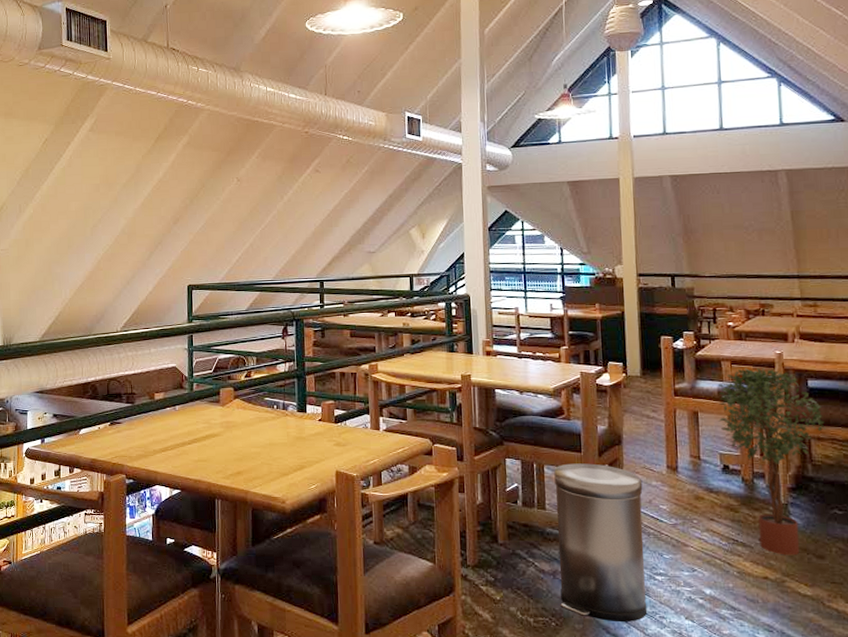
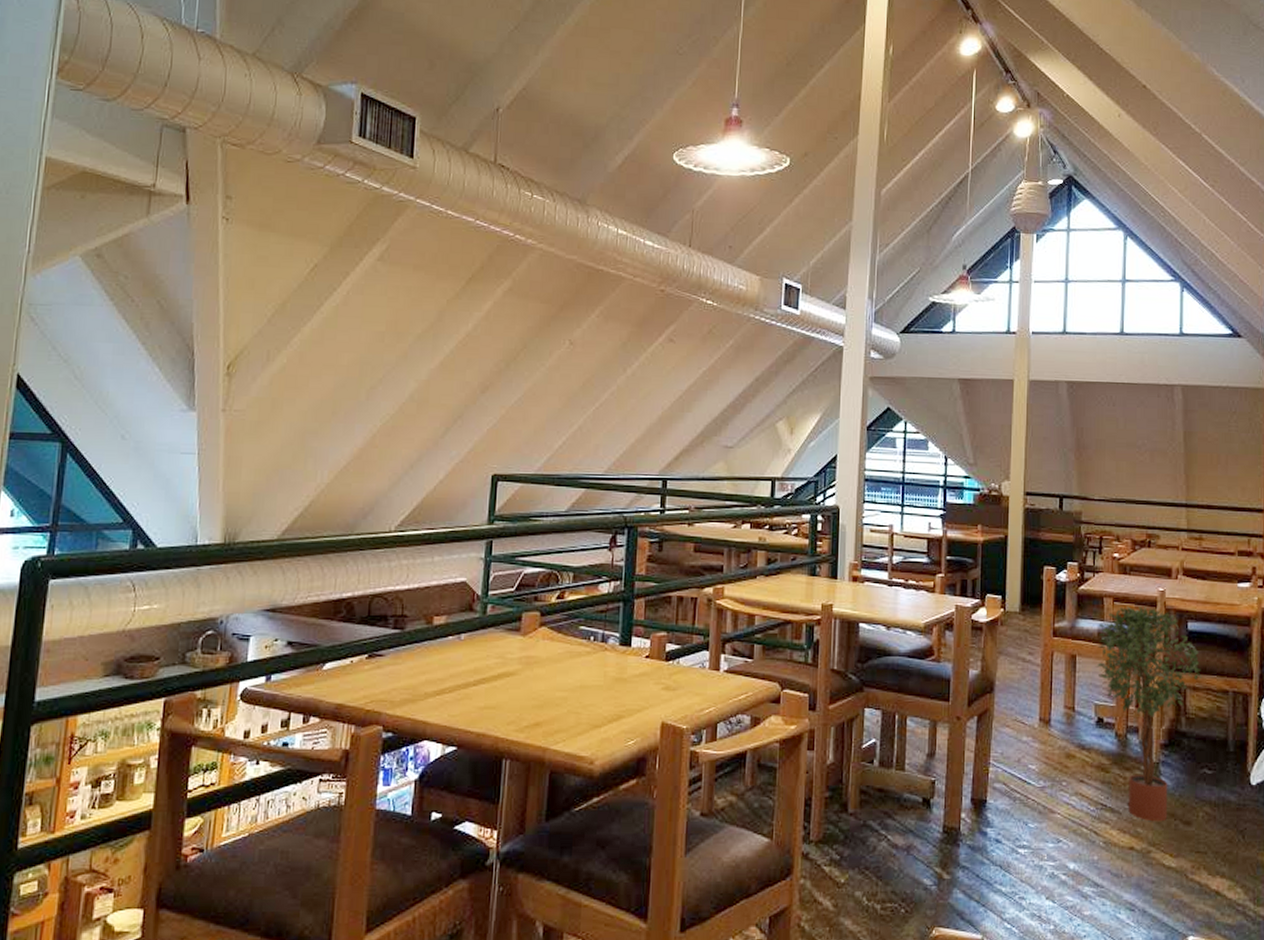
pedal bin: present [554,463,647,622] -> none [912,714,1012,905]

